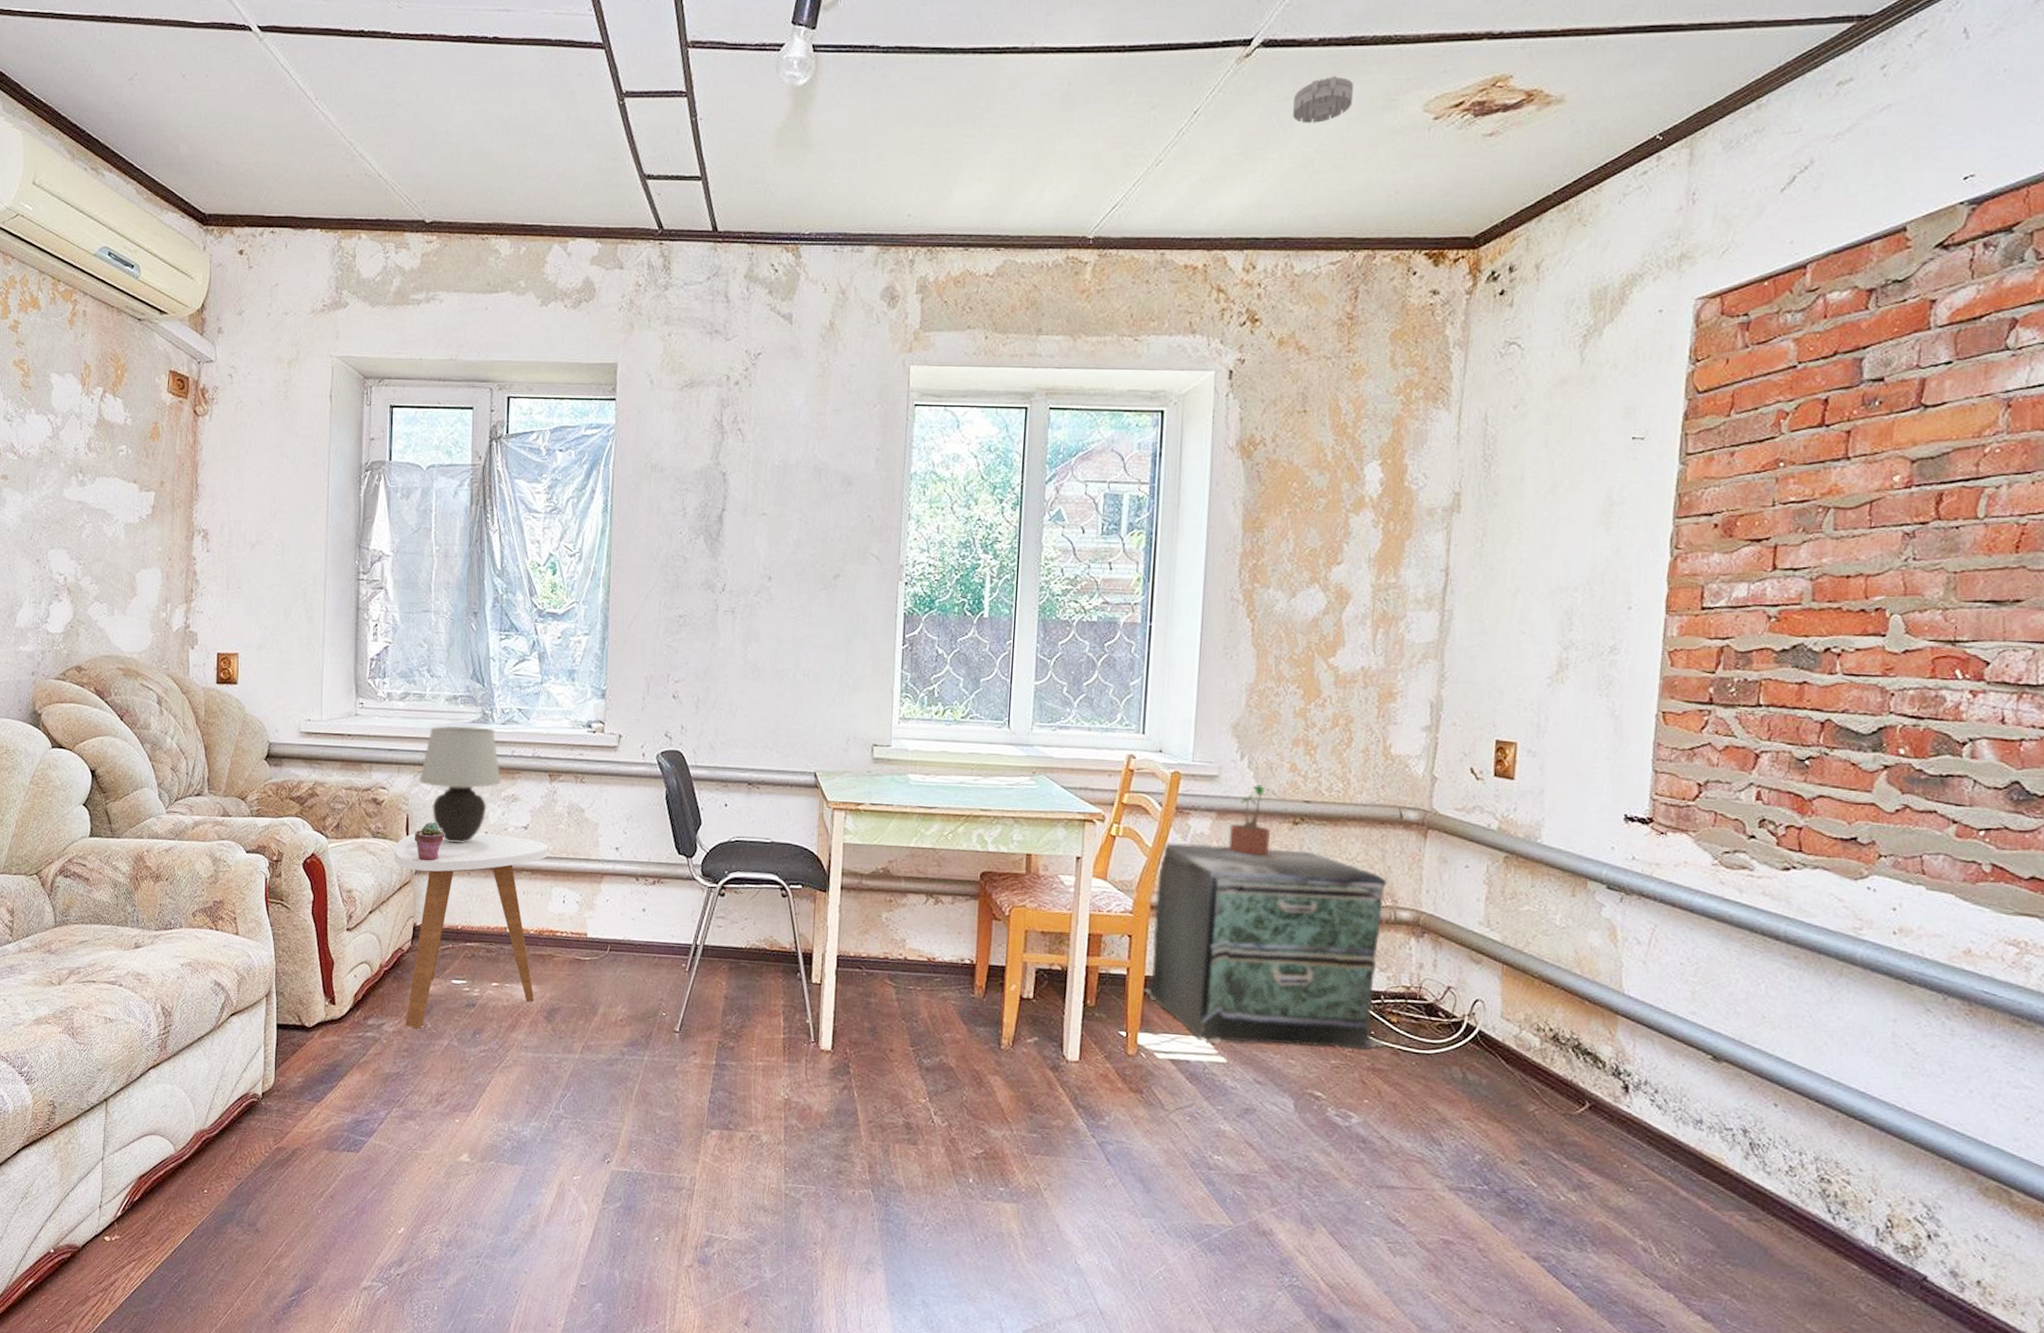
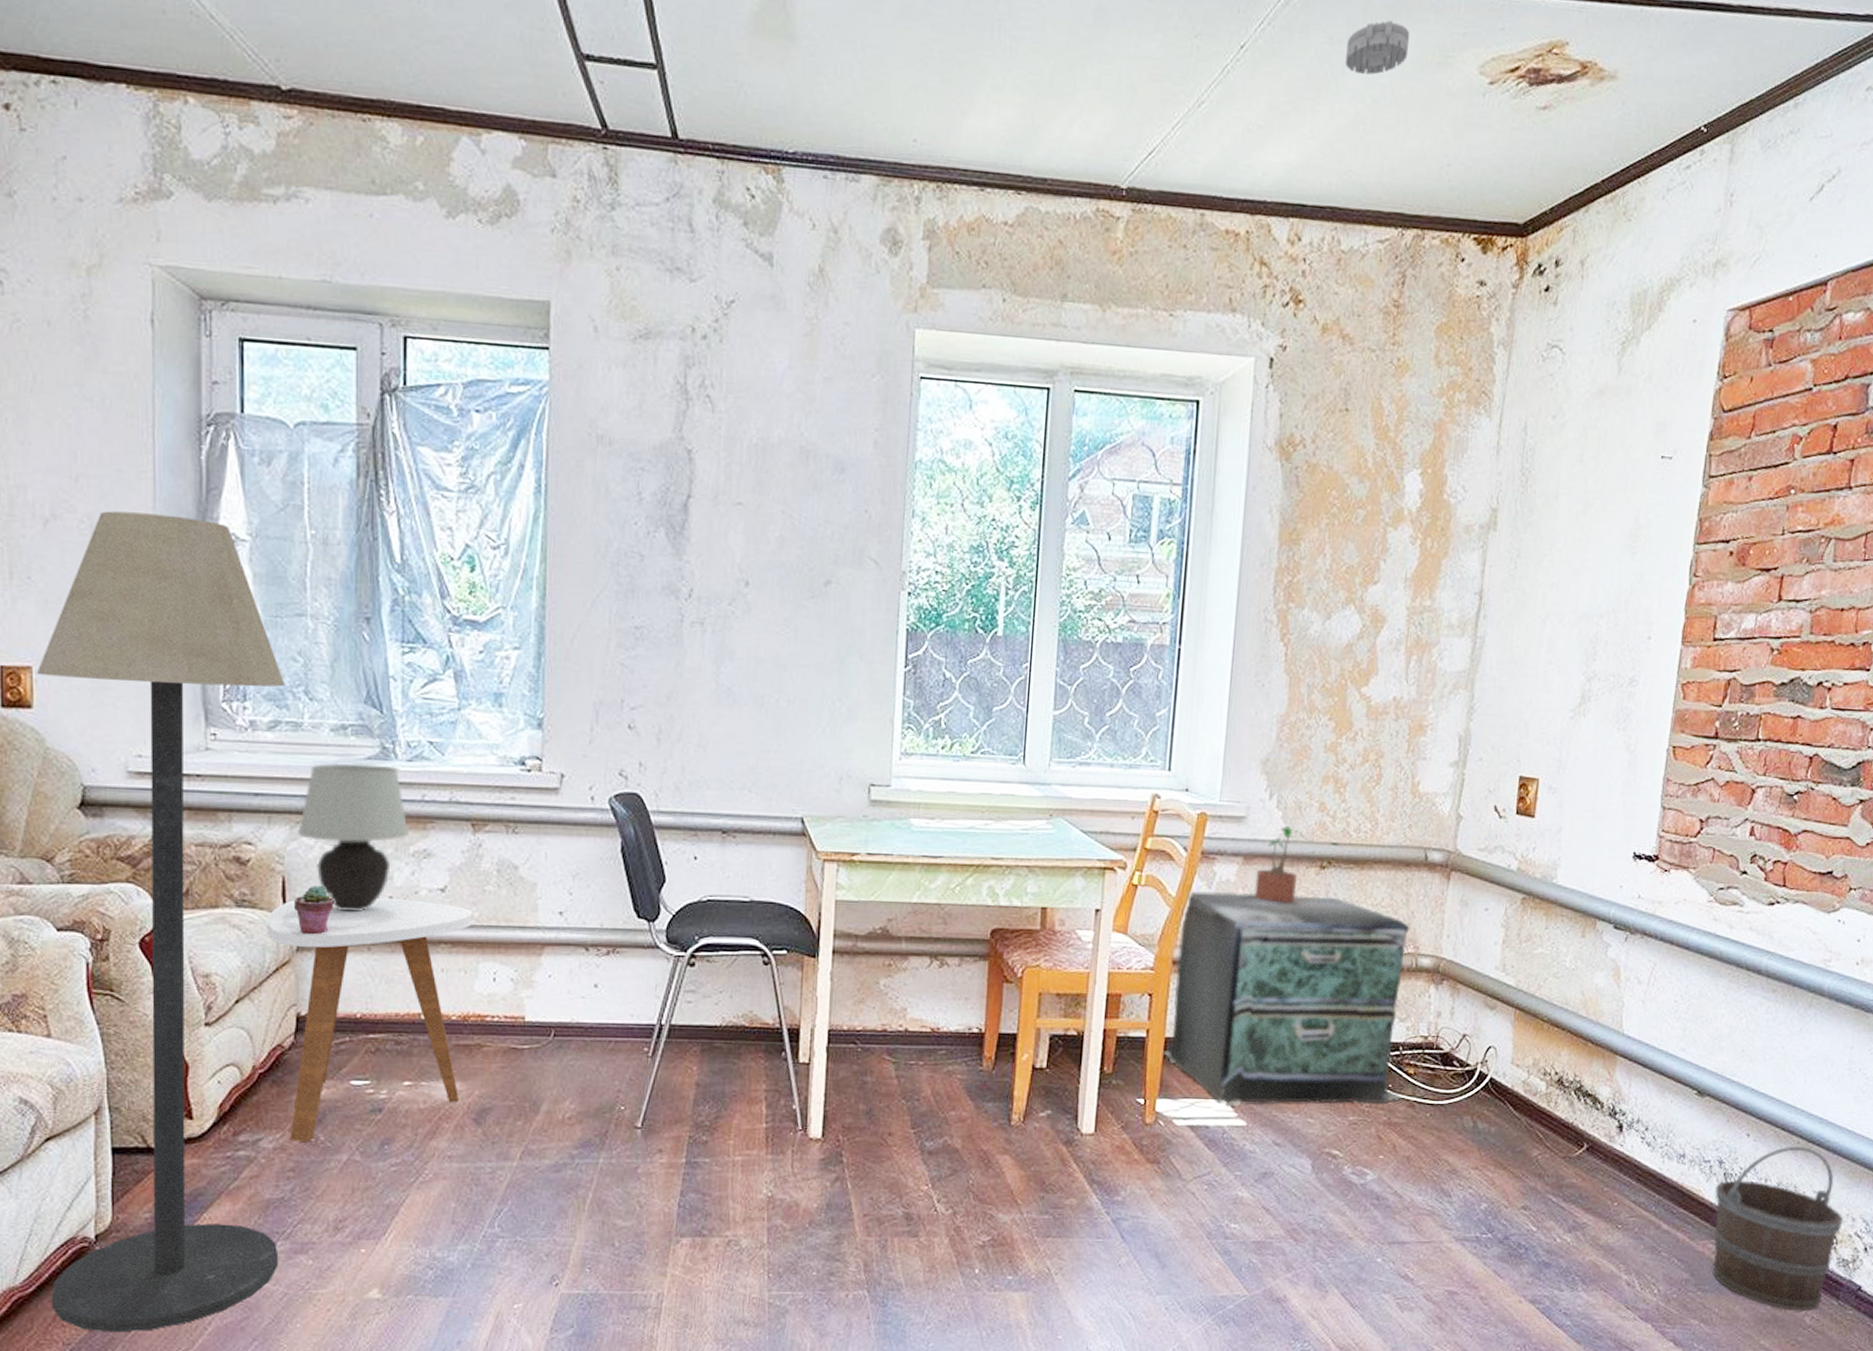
floor lamp: none [230,537,414,1173] -> present [36,511,285,1332]
bucket: none [1740,1119,1899,1297] -> present [1712,1146,1844,1311]

